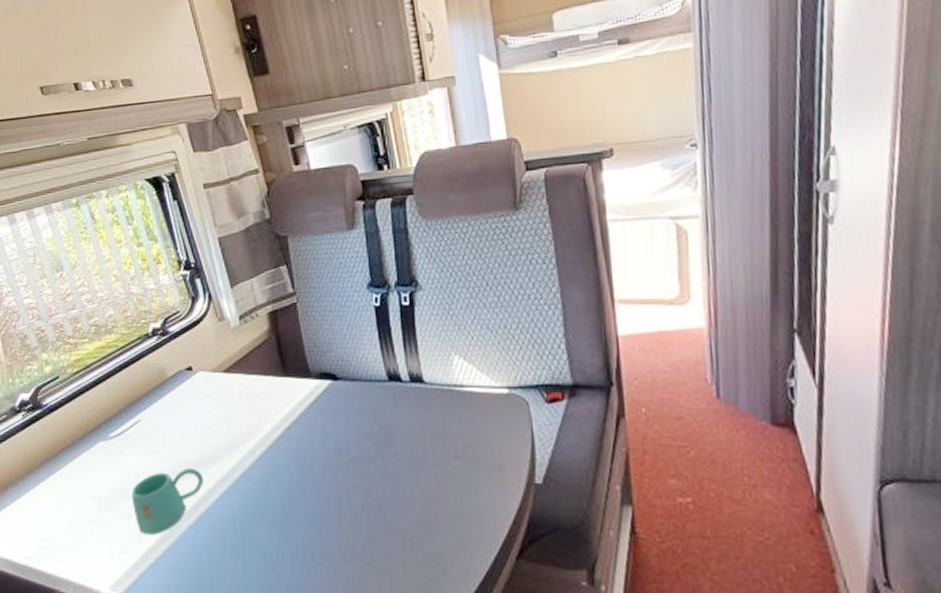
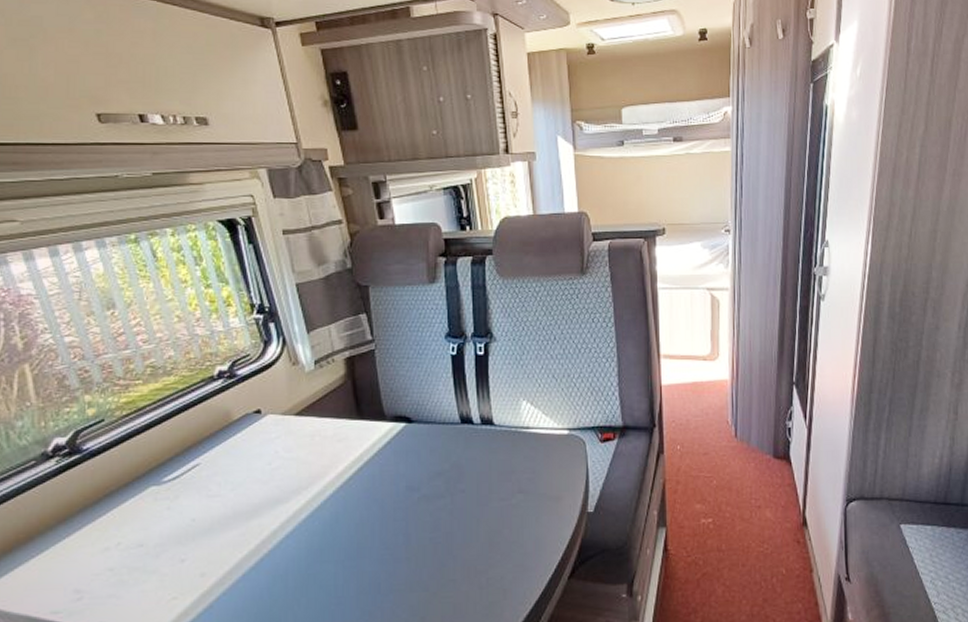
mug: present [131,468,203,535] -> none [185,510,268,579]

